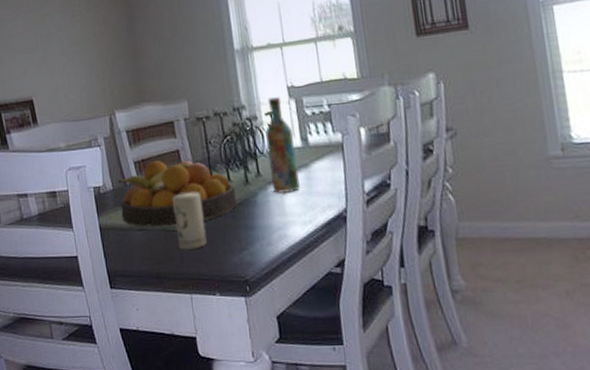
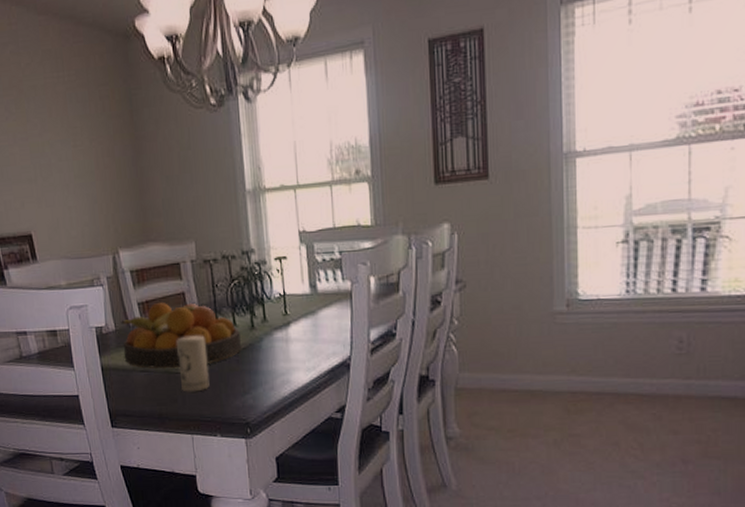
wine bottle: present [265,97,300,194] -> none [273,242,306,340]

